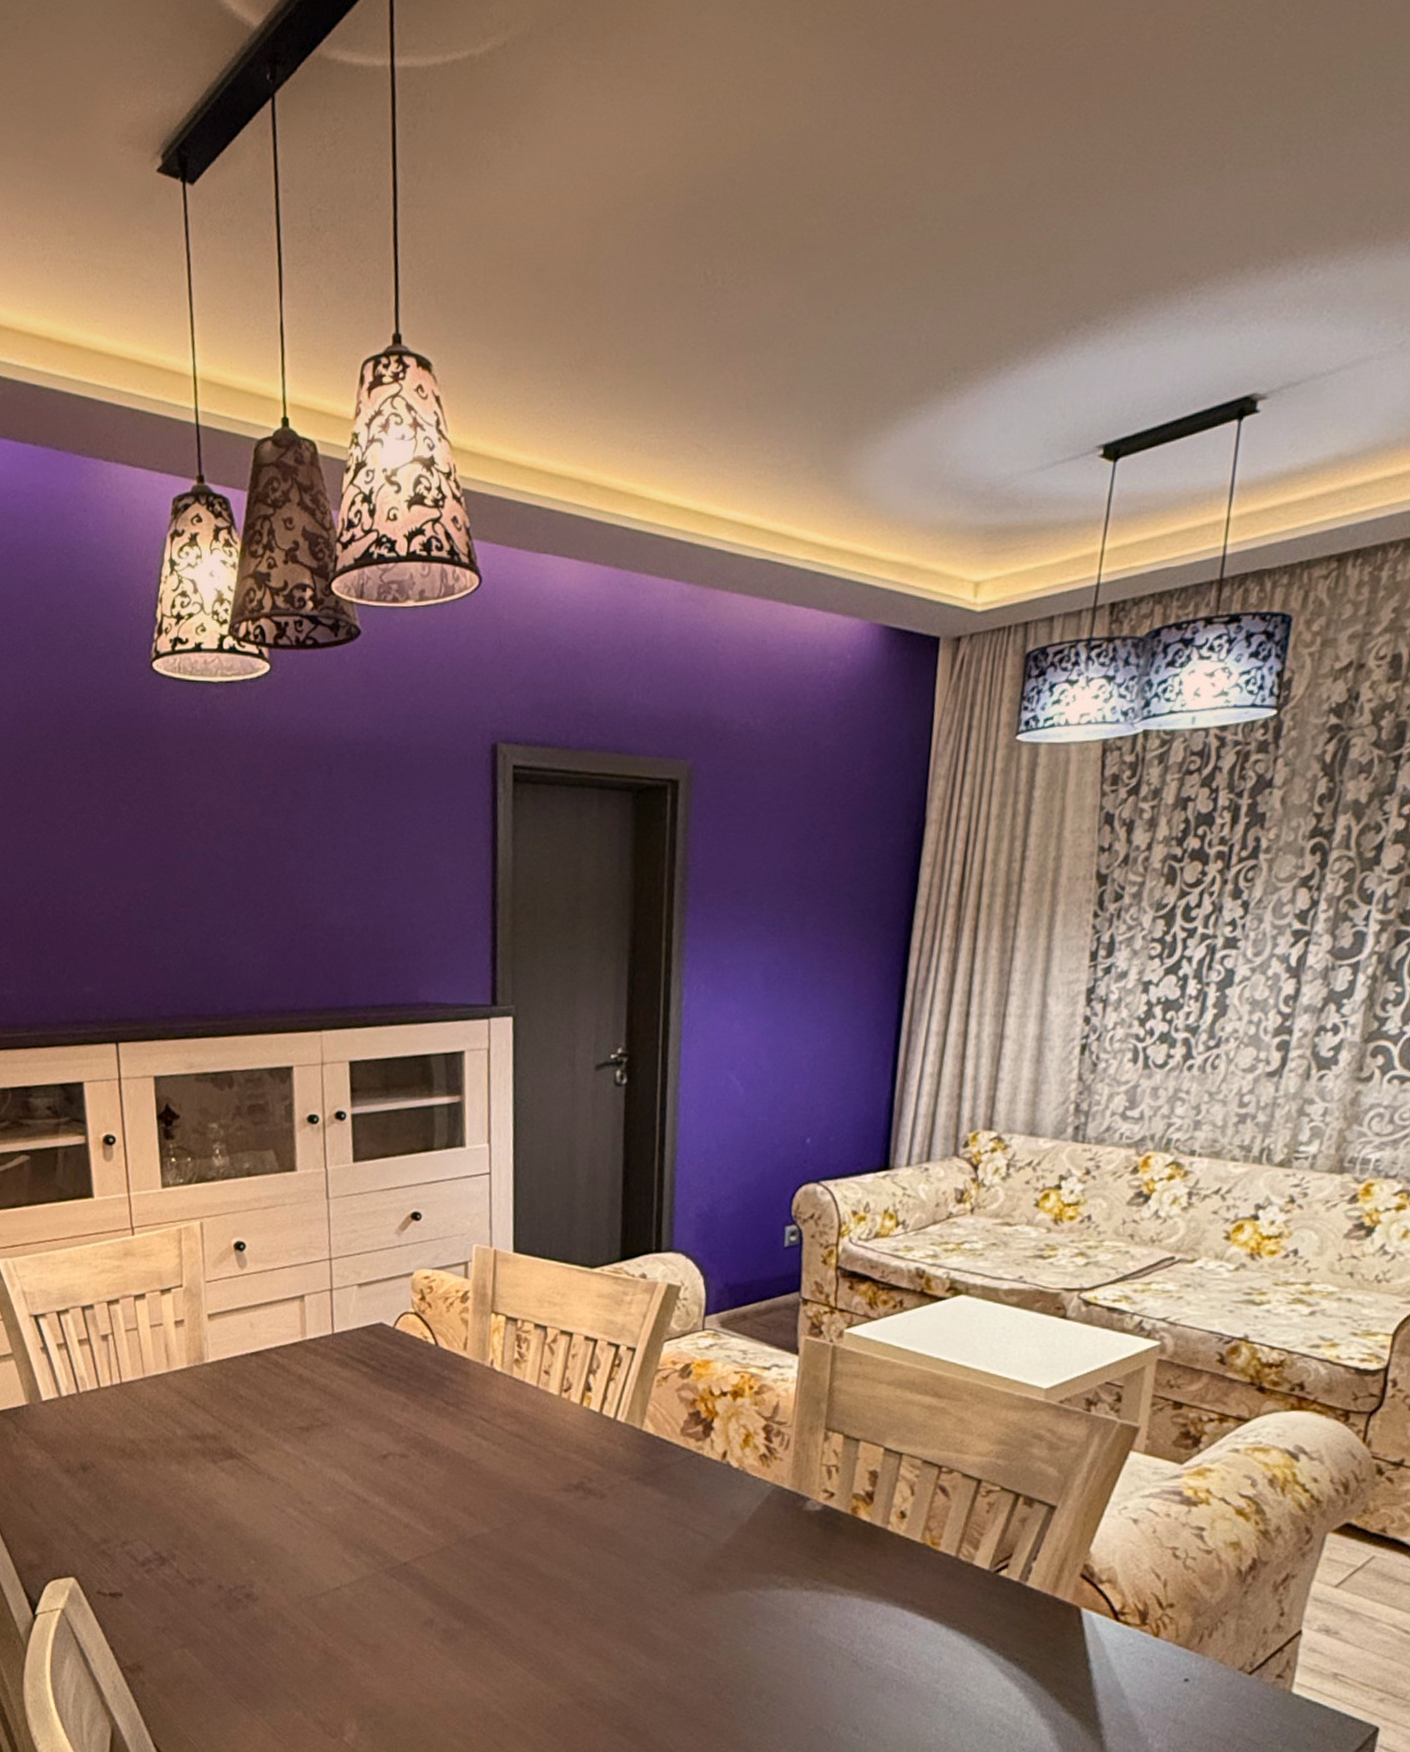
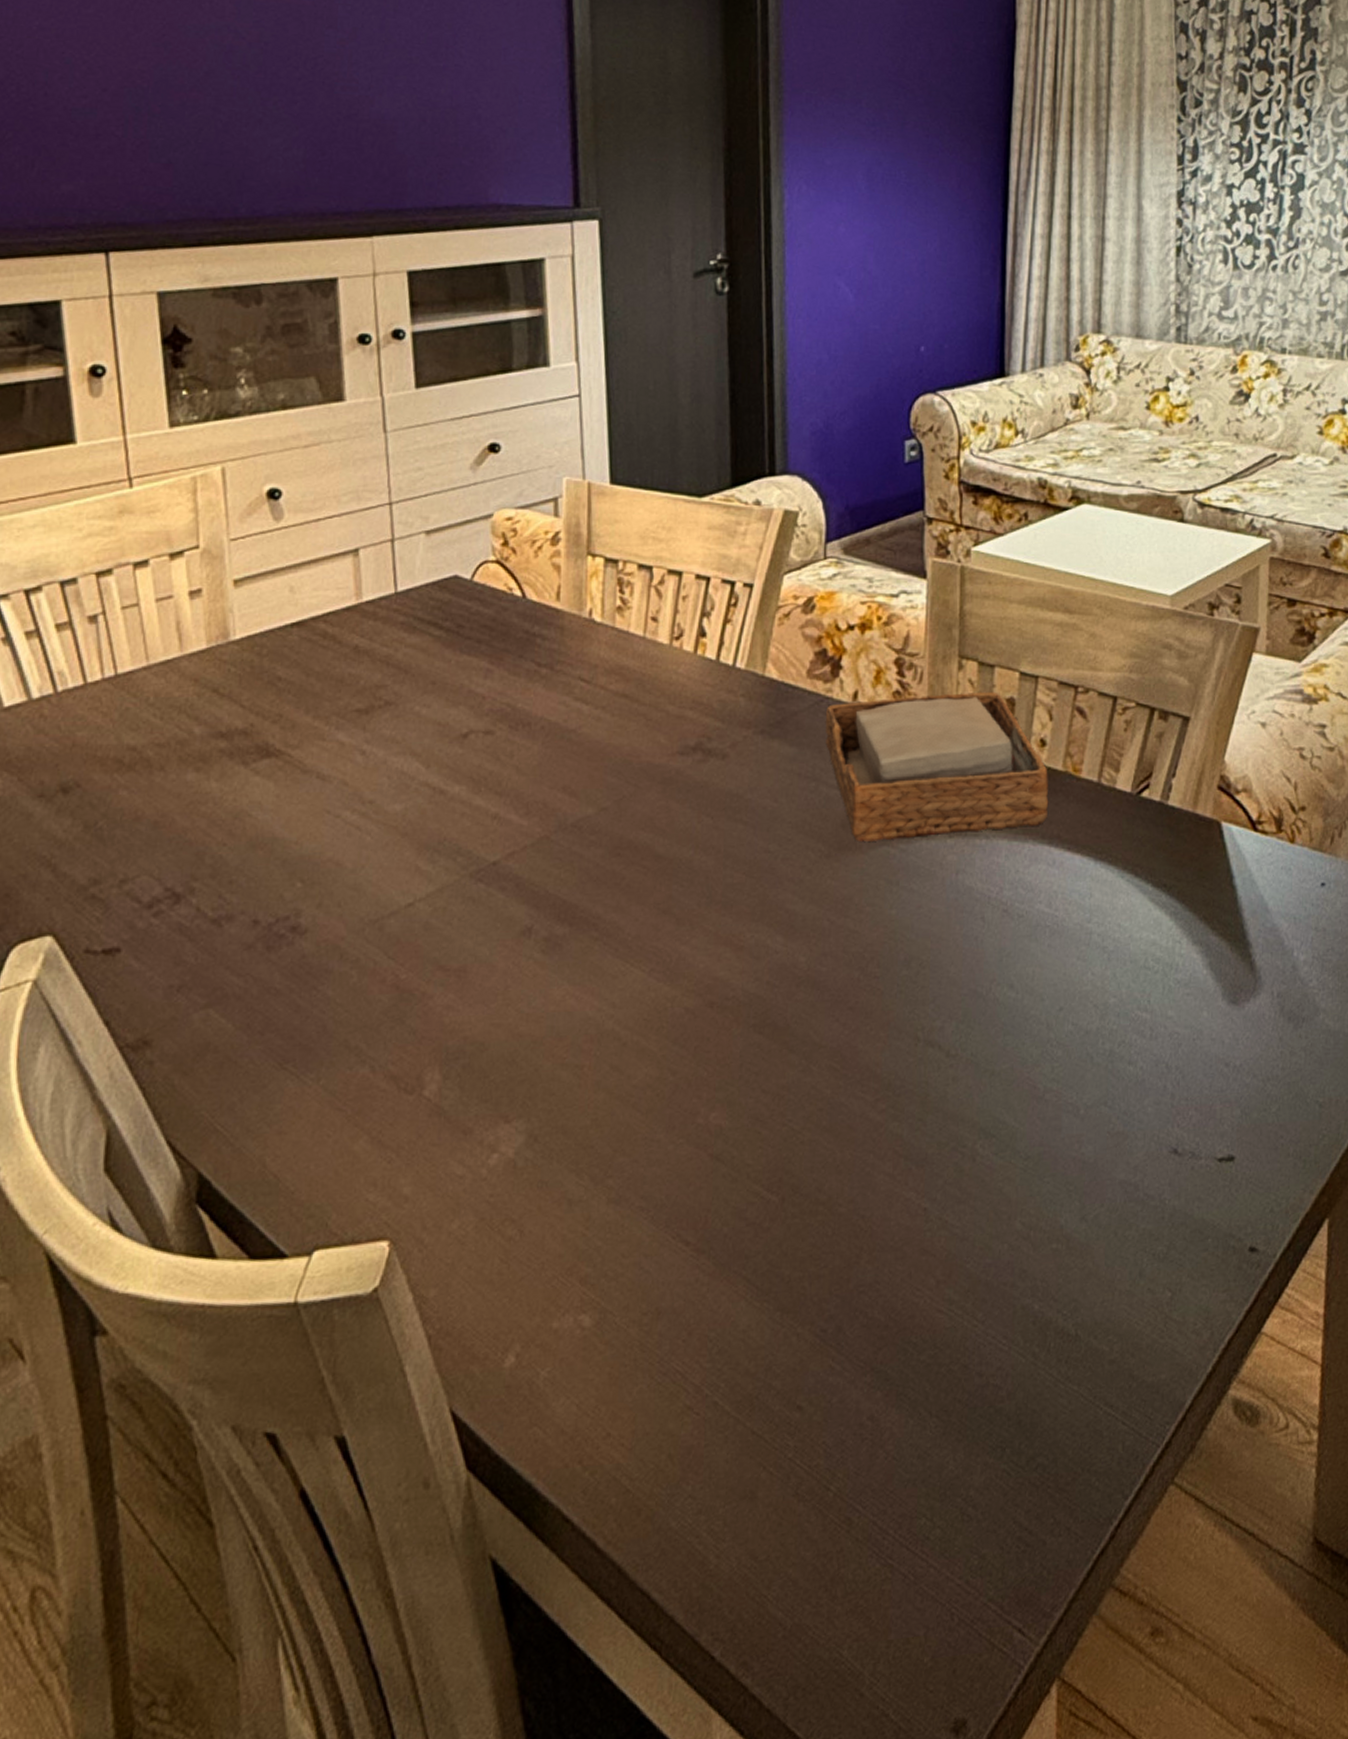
napkin holder: none [694,1460,906,1590] -> present [825,691,1049,842]

